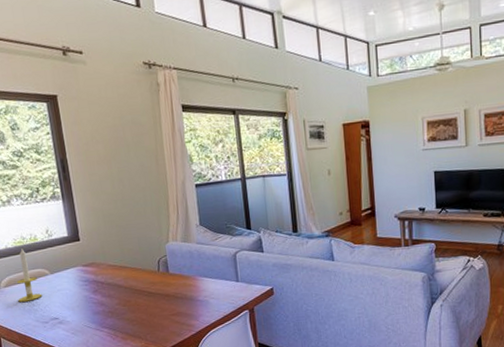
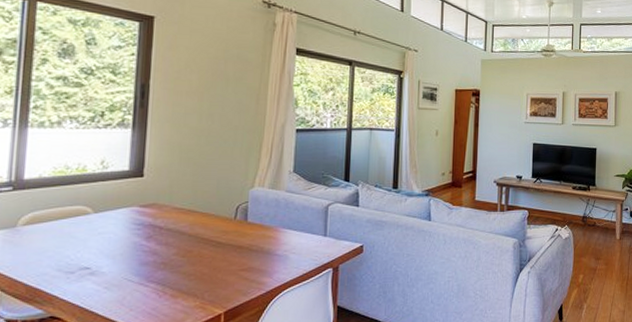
candle: present [16,249,43,302] -> none [38,180,75,245]

